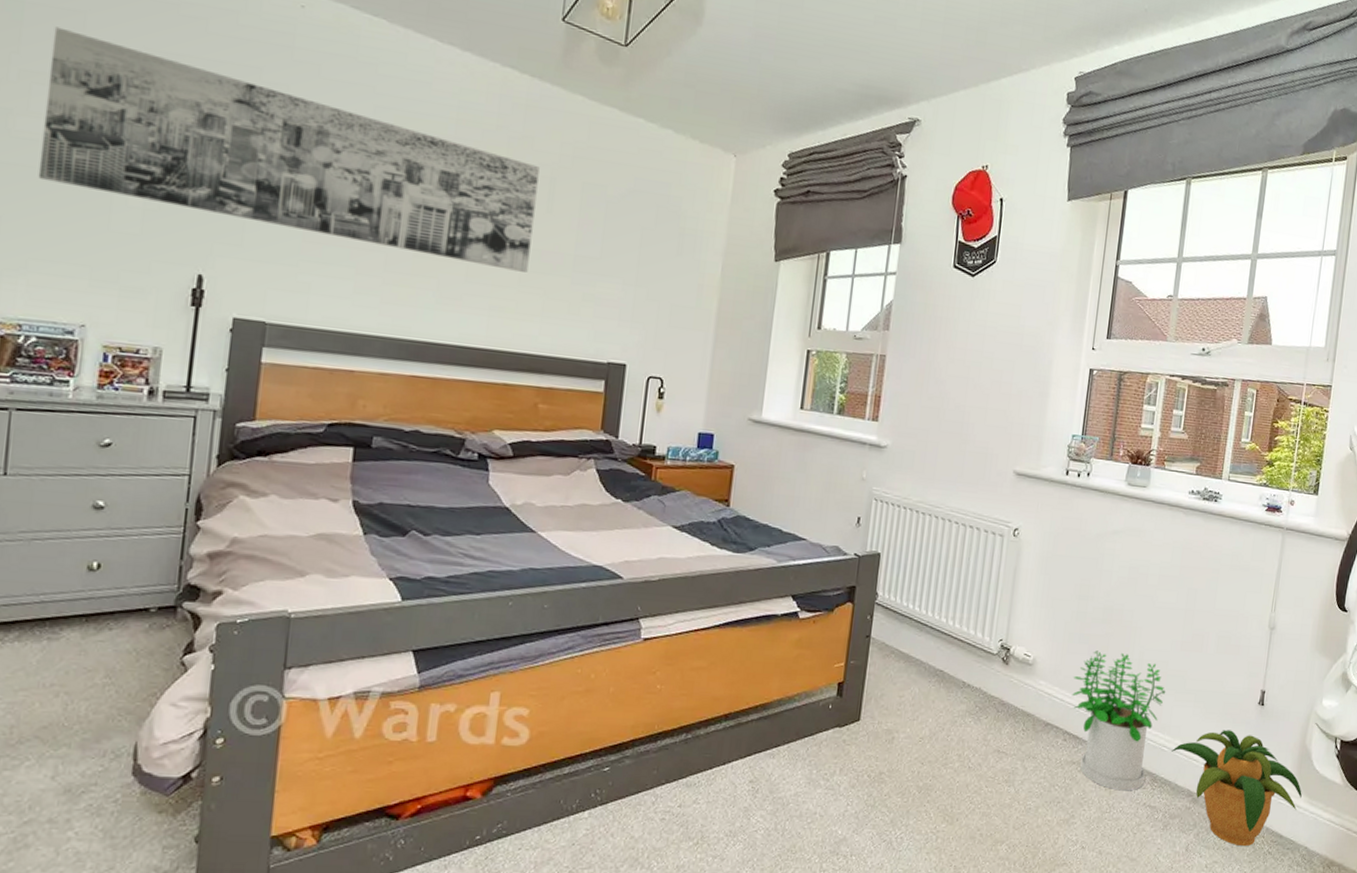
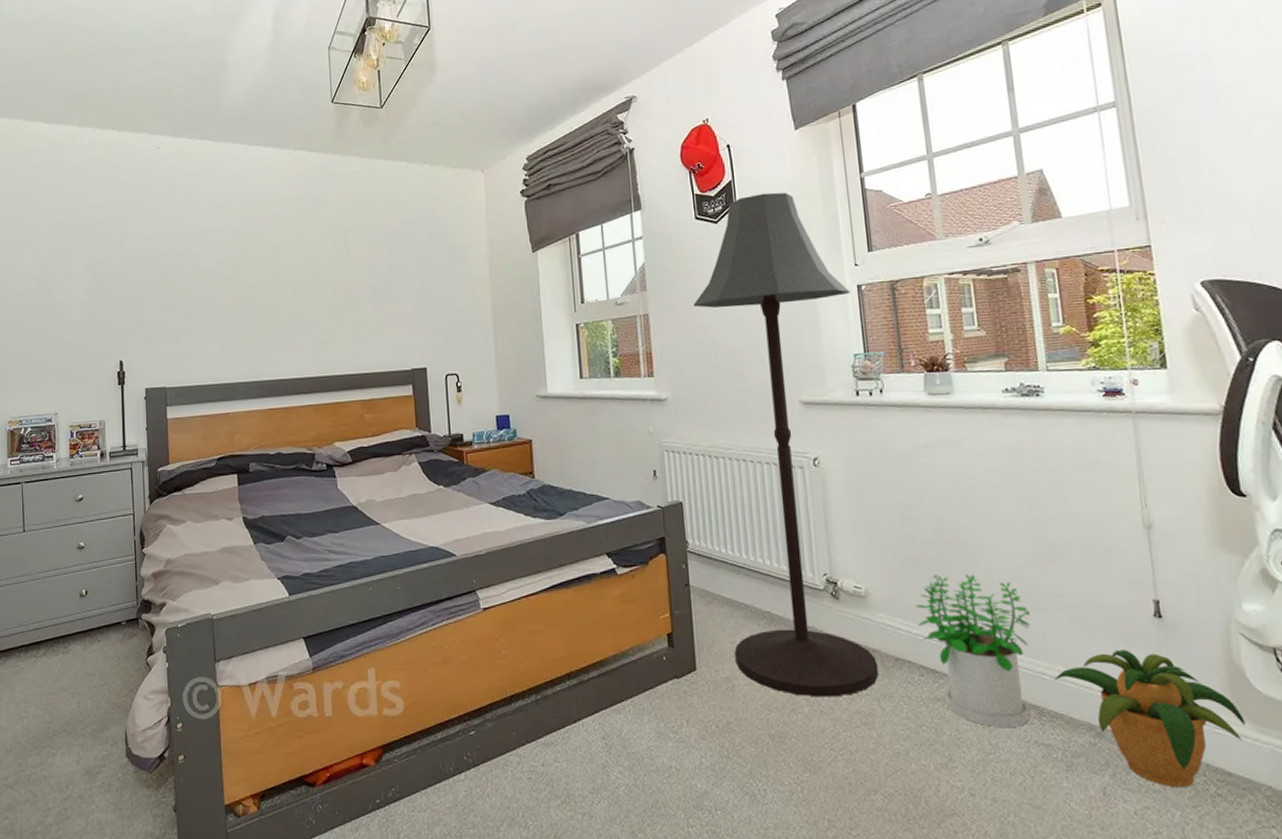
wall art: present [38,27,540,272] -> none [17,207,339,316]
floor lamp: none [899,256,1083,755] -> present [693,192,879,697]

